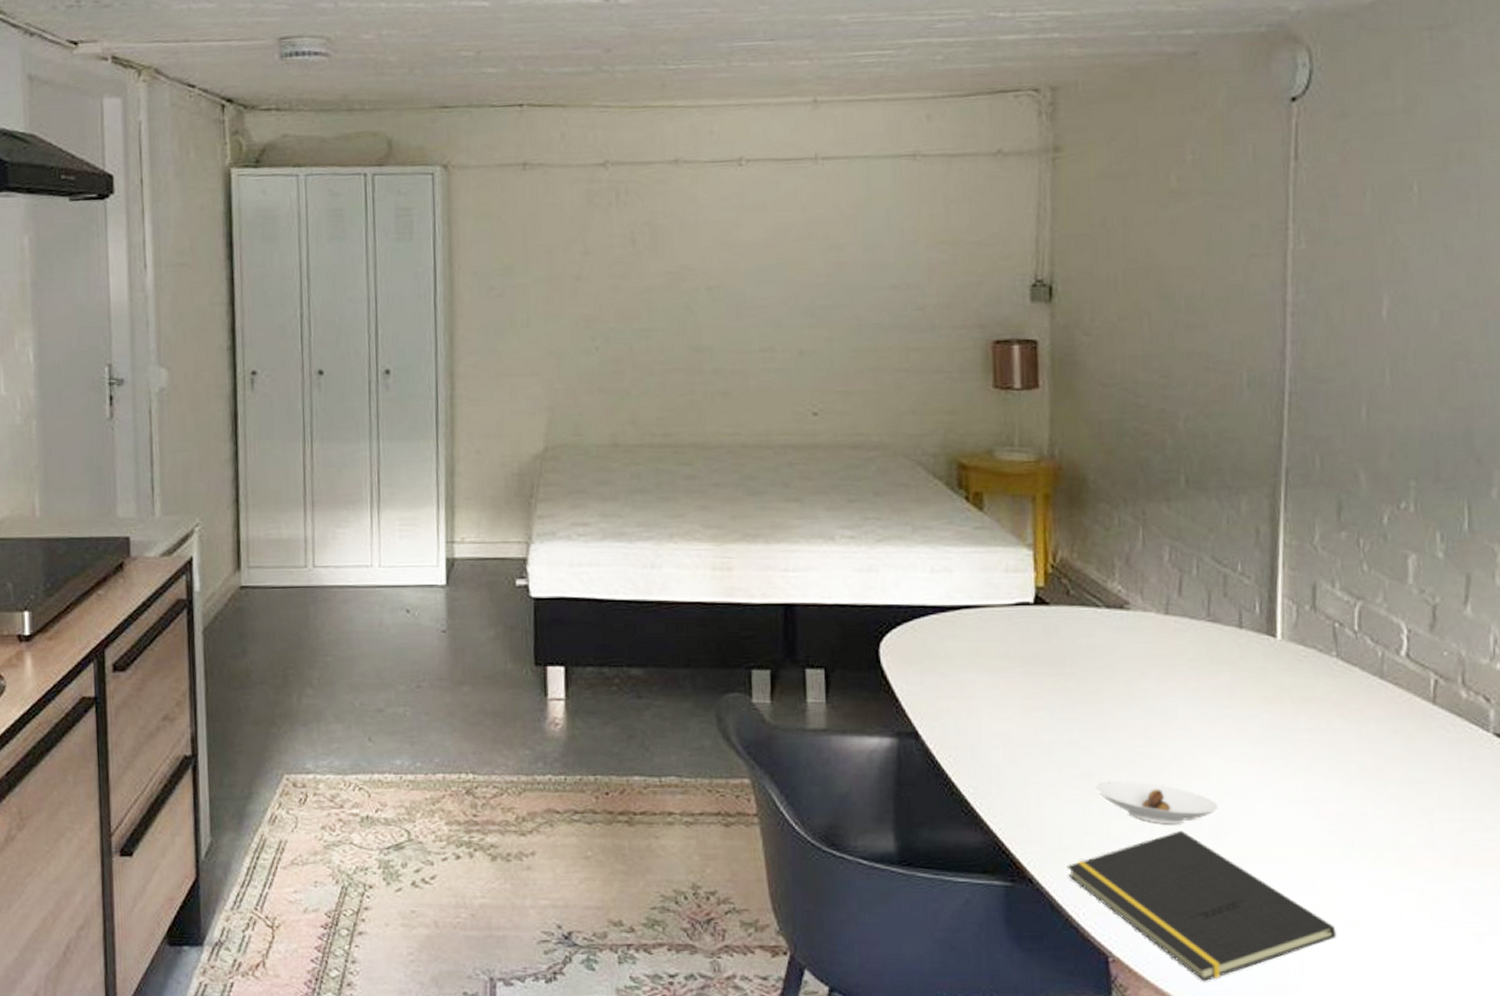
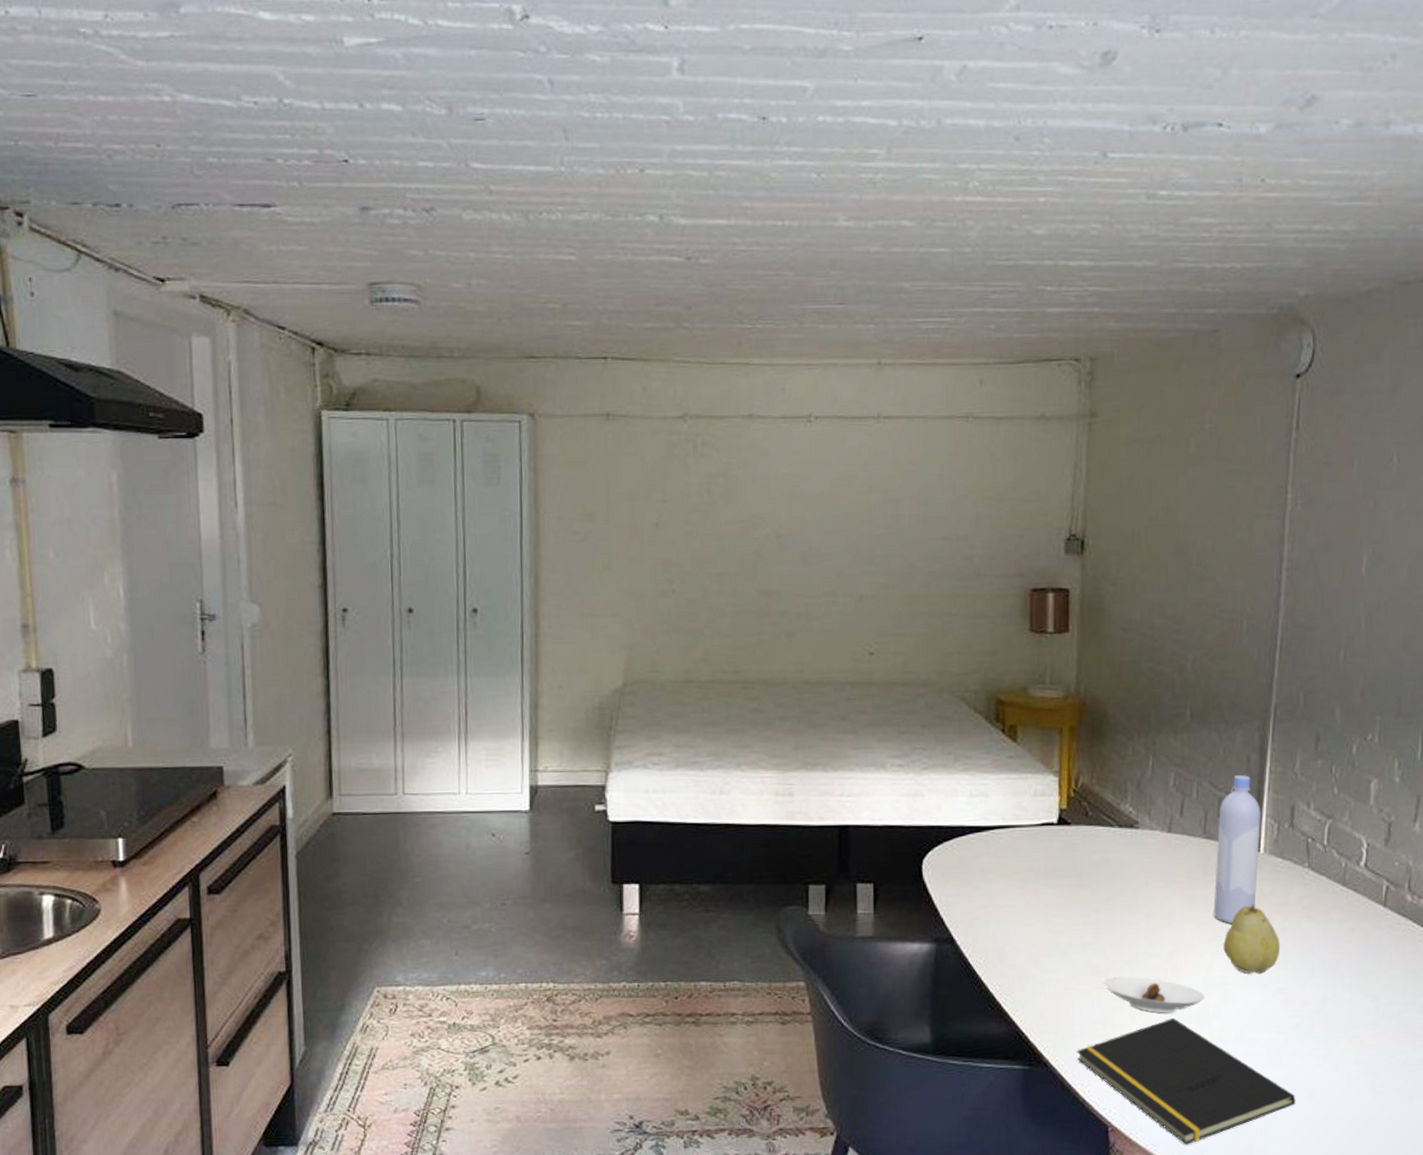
bottle: none [1223,548,1277,722] -> present [1213,774,1261,924]
fruit: none [1237,698,1308,781] -> present [1223,904,1280,974]

